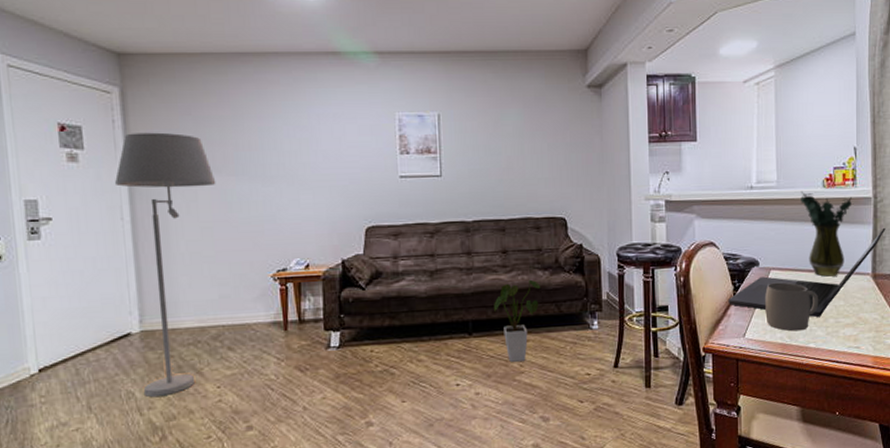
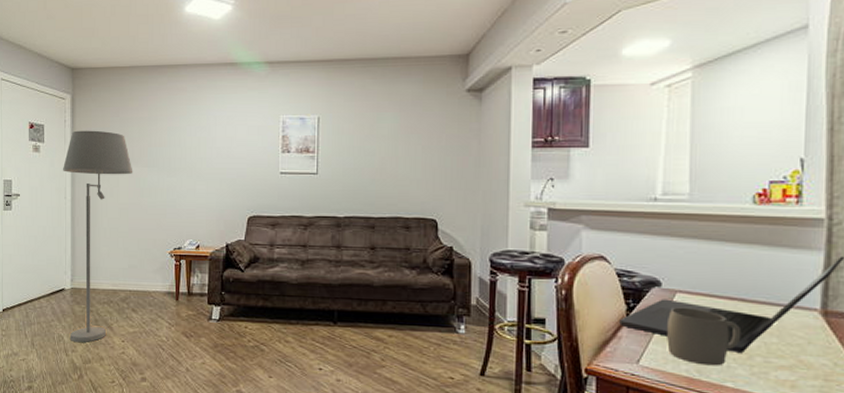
house plant: present [494,279,541,362] -> none [359,277,407,356]
vase: present [801,191,852,277] -> none [721,206,794,308]

